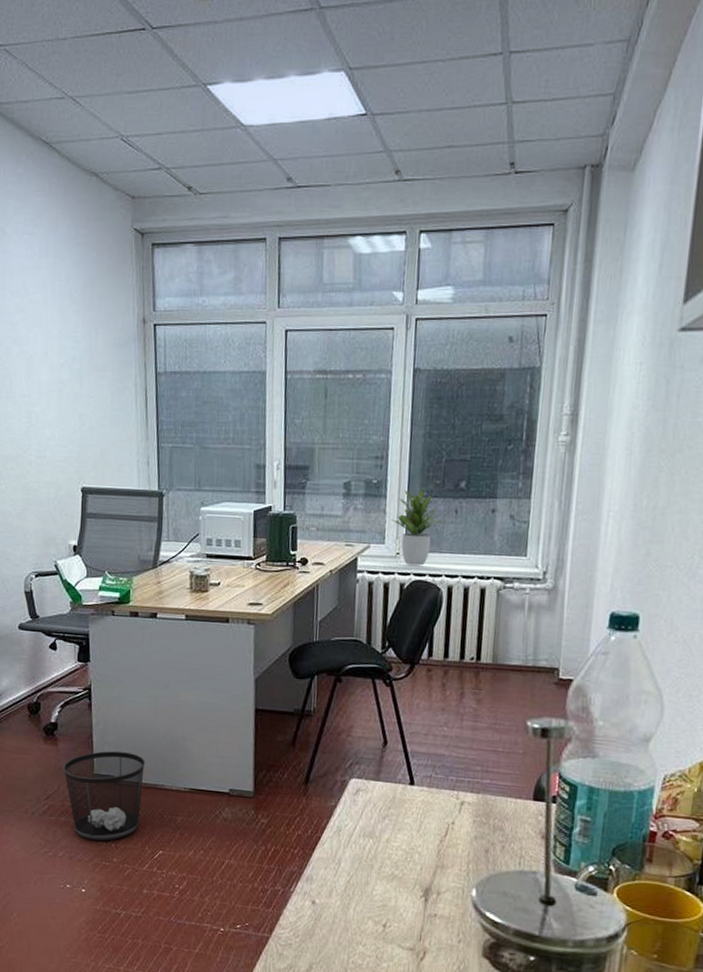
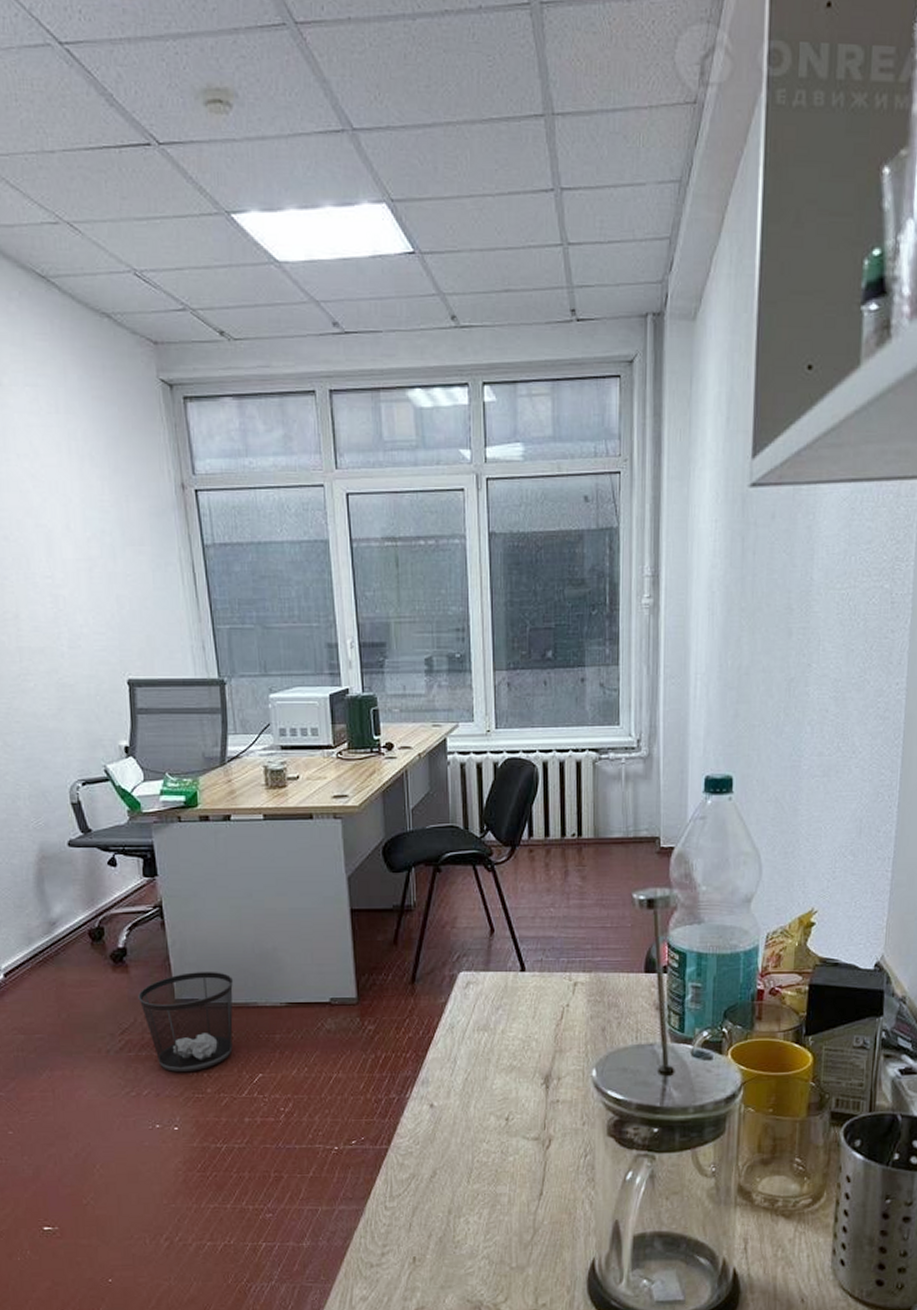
potted plant: present [391,487,440,566] -> none [478,659,529,742]

